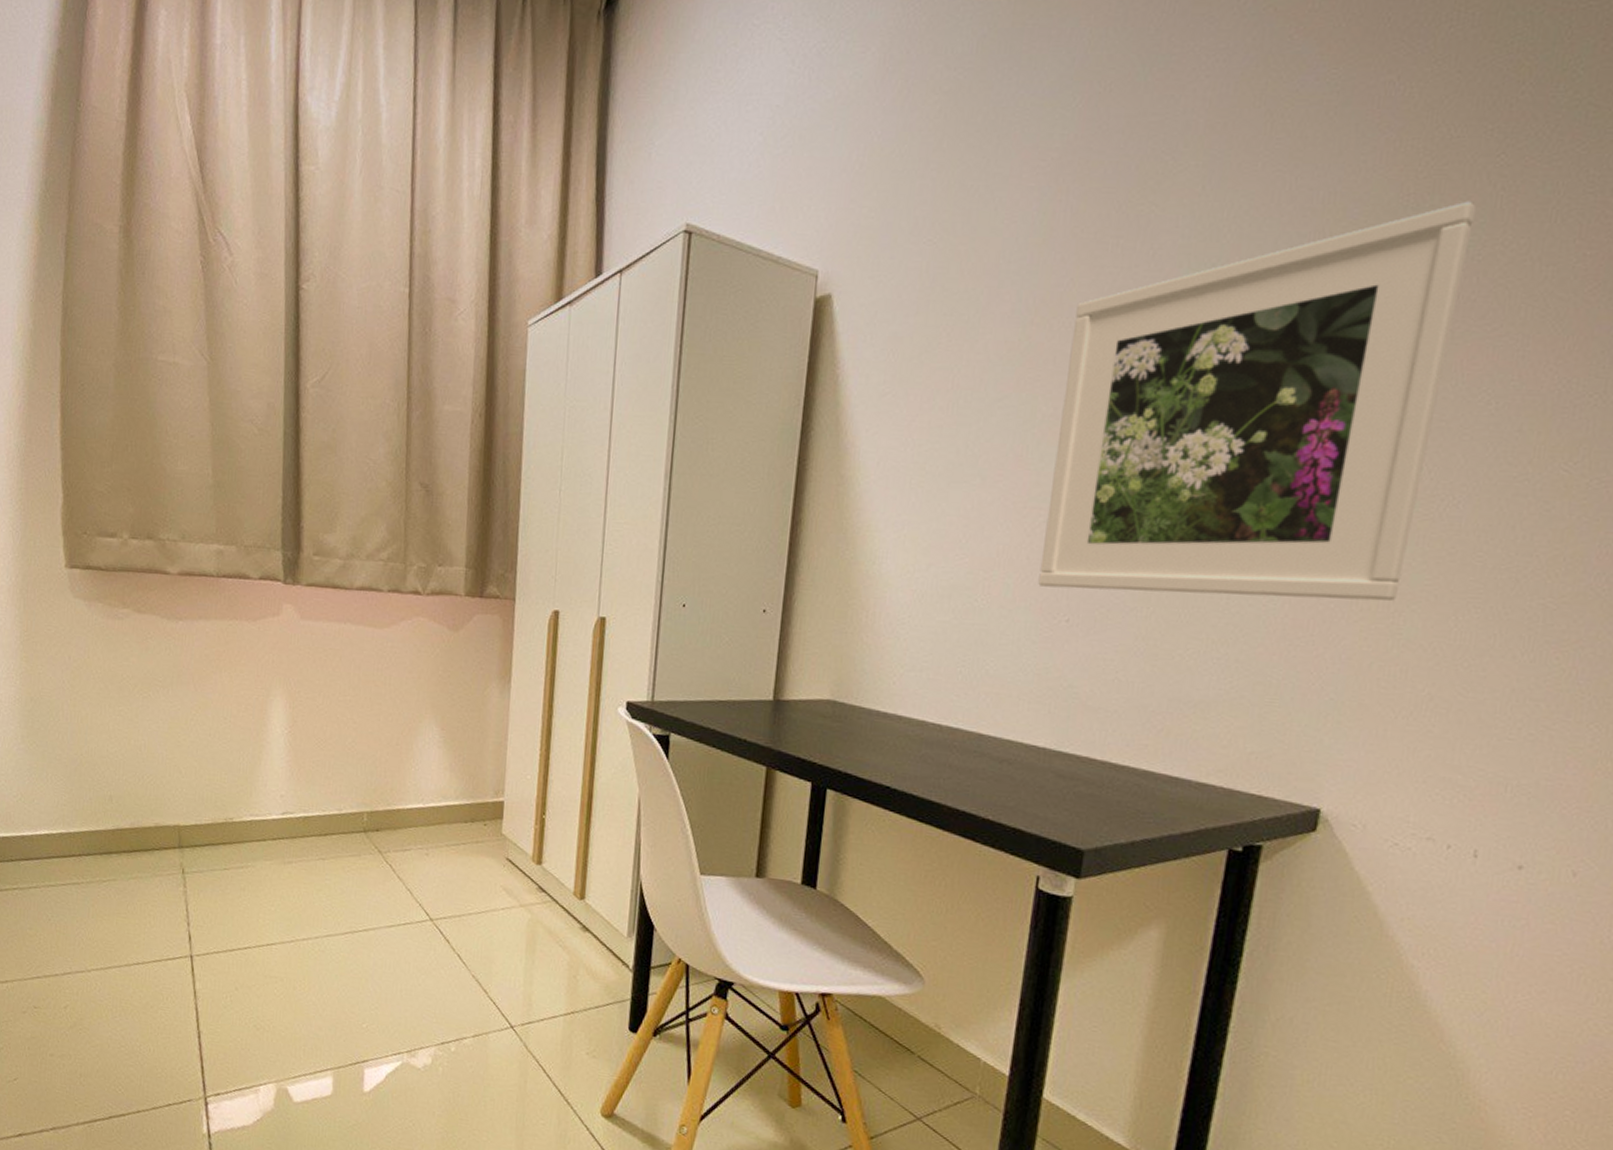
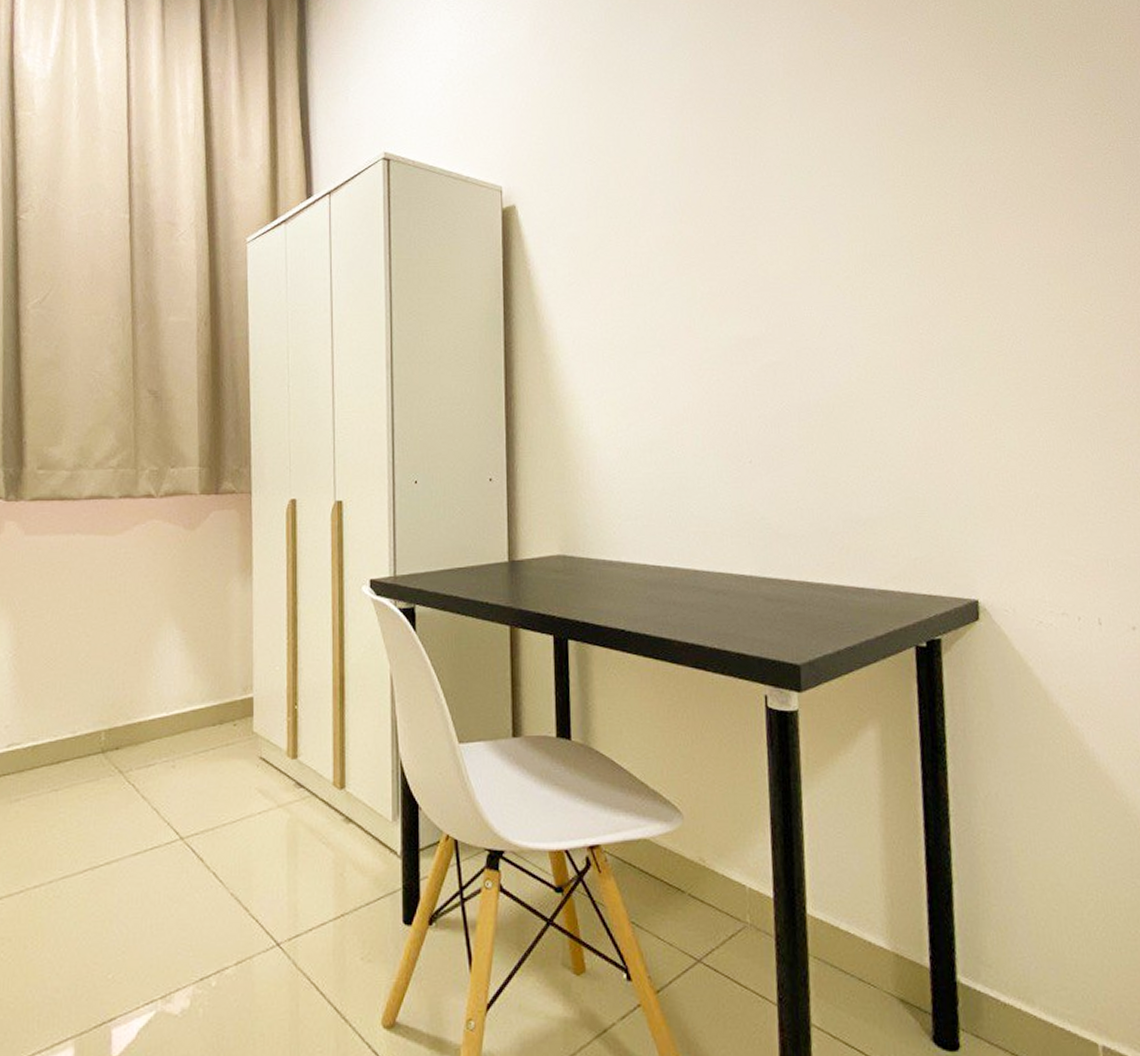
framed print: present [1038,201,1475,601] -> none [713,122,995,435]

